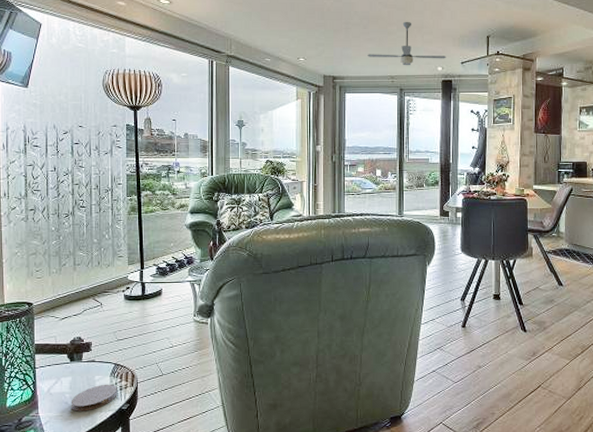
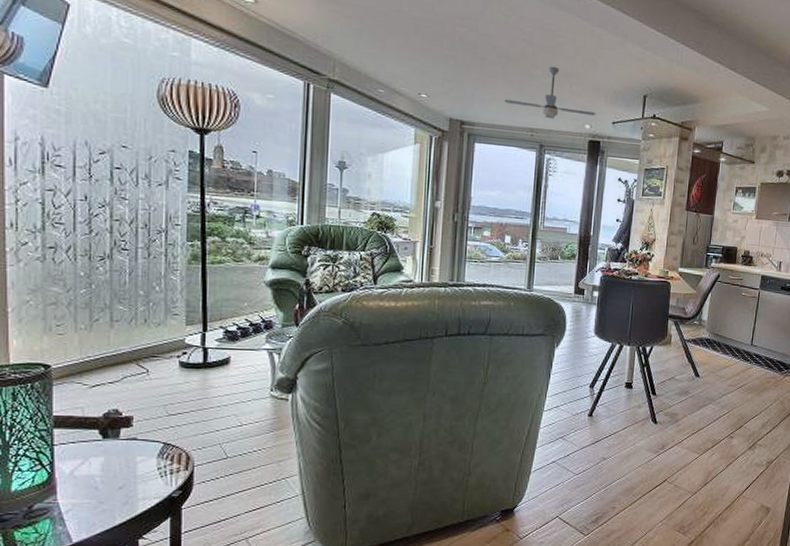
coaster: present [71,384,117,412] -> none [102,466,167,498]

